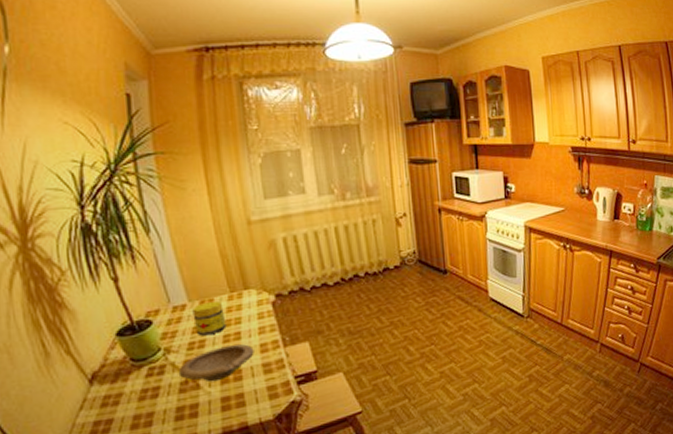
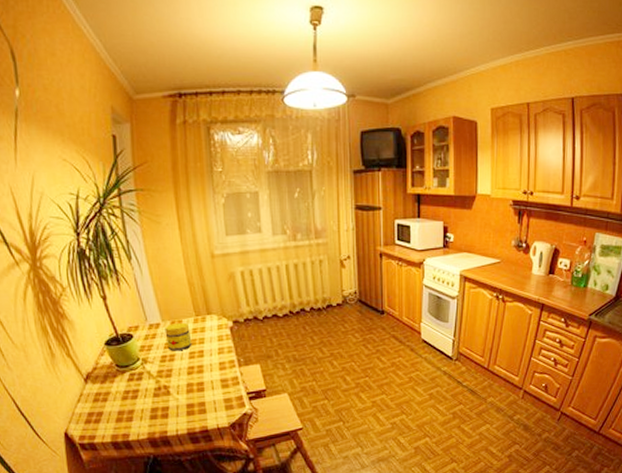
bowl: present [178,344,254,383] -> none [153,361,214,391]

